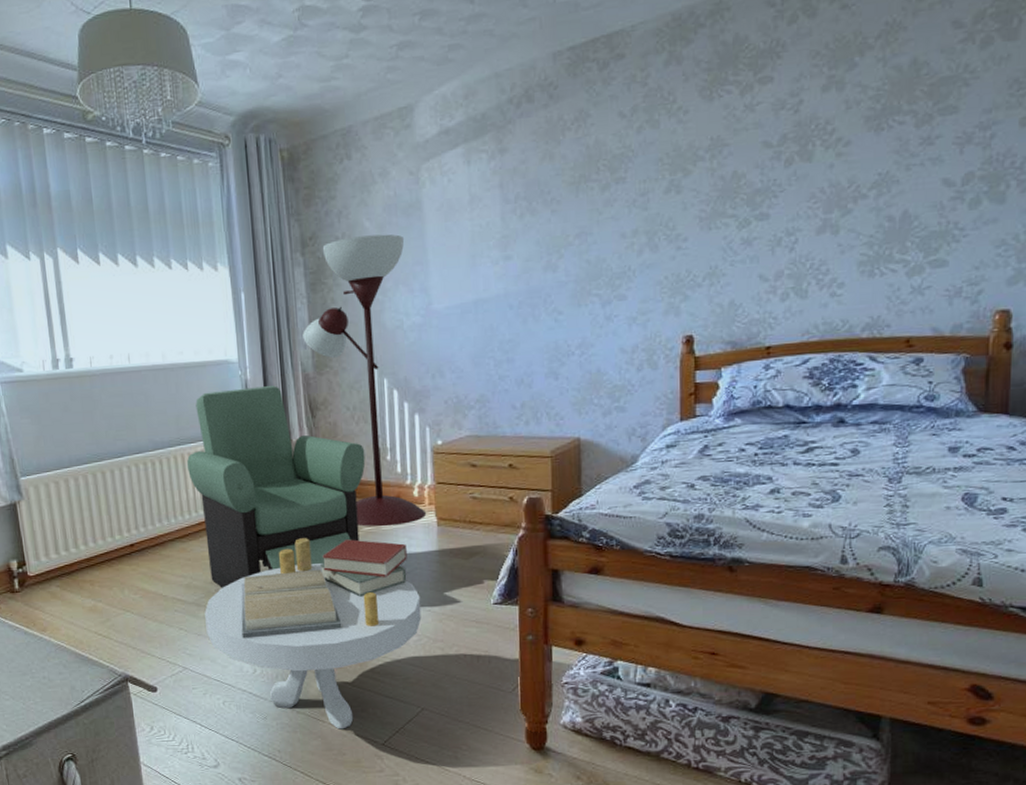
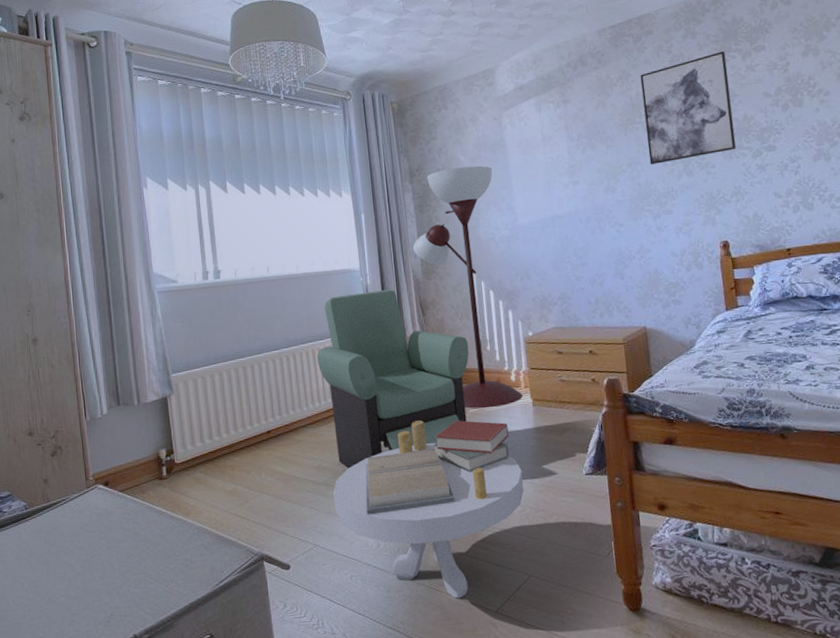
wall art: none [602,84,719,236] -> present [640,51,737,165]

